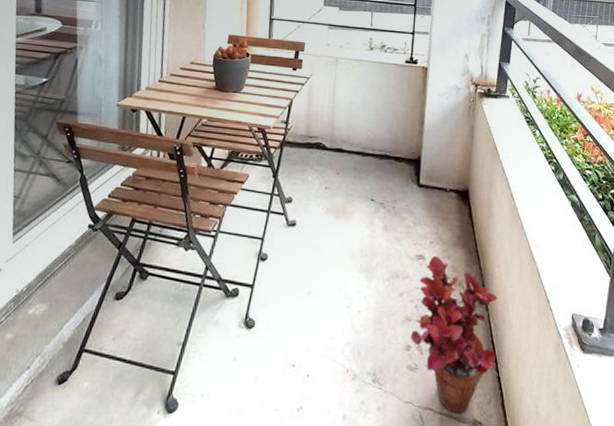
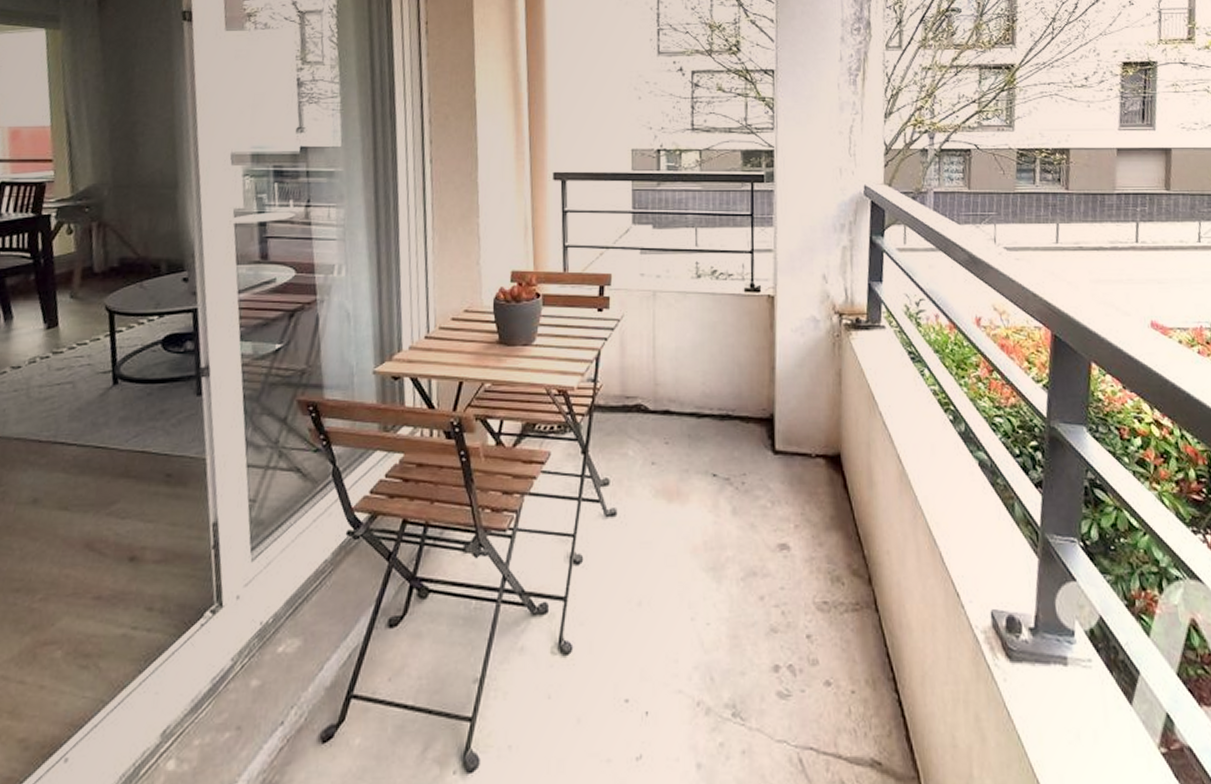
potted plant: present [410,255,498,414] -> none [778,543,894,753]

